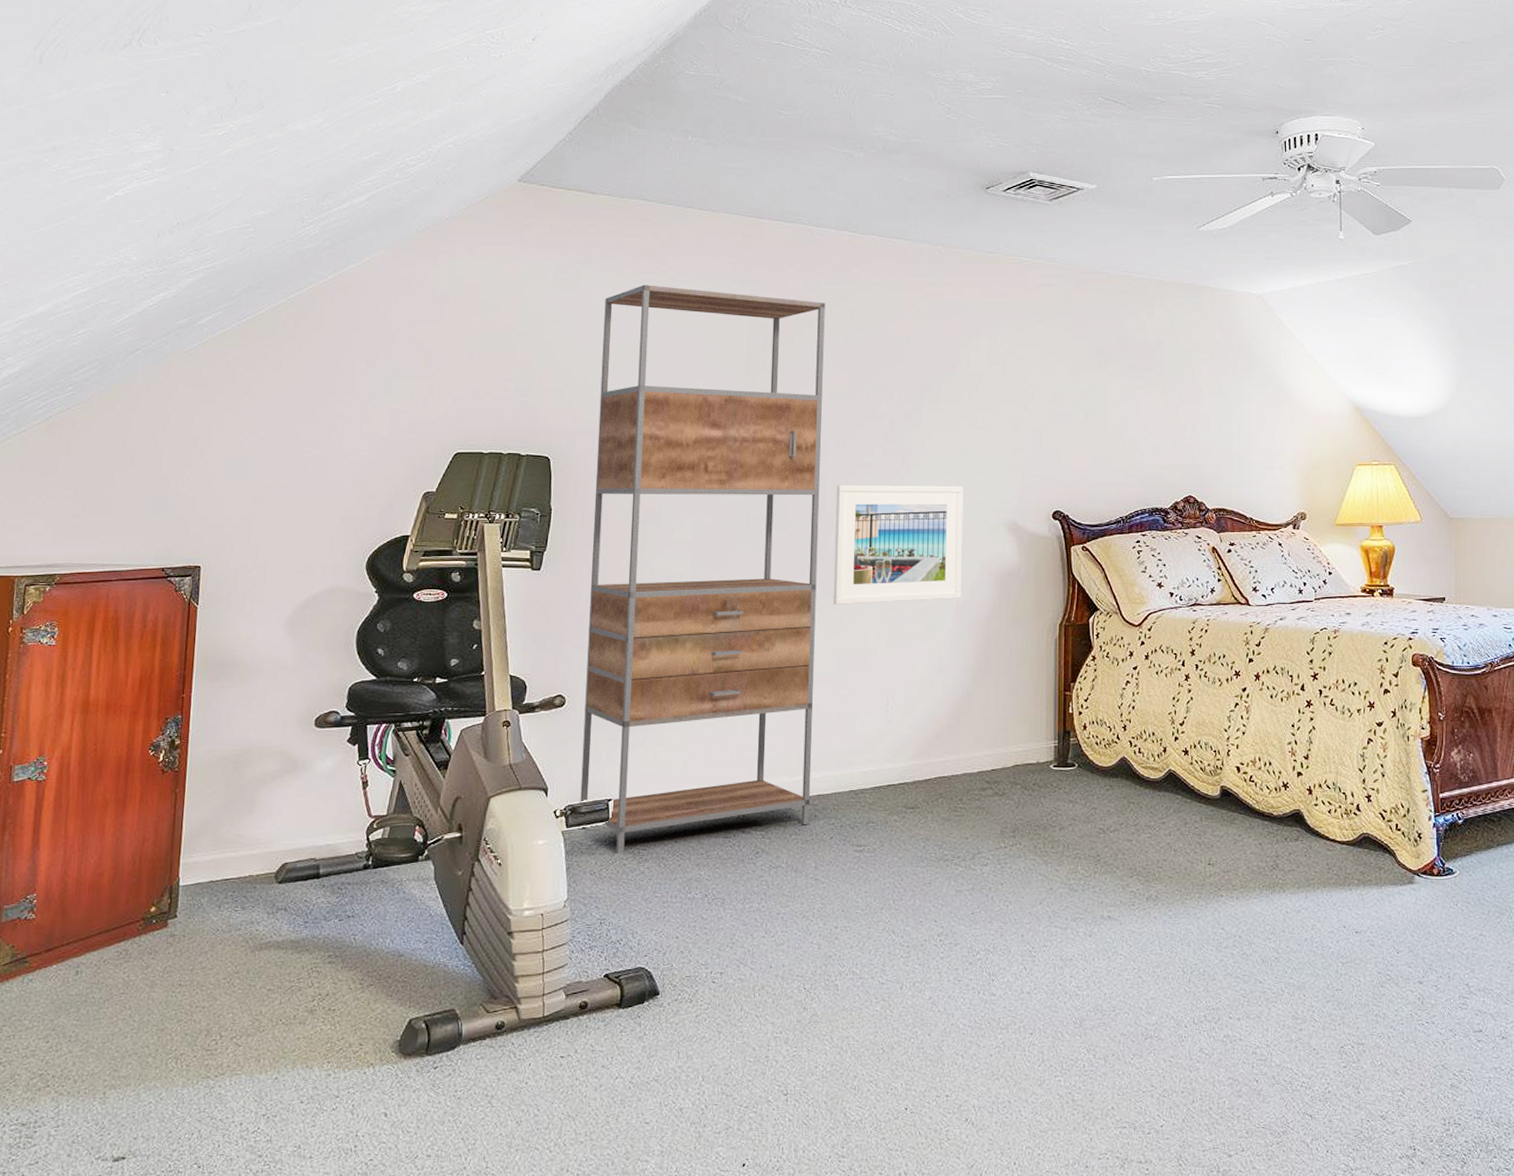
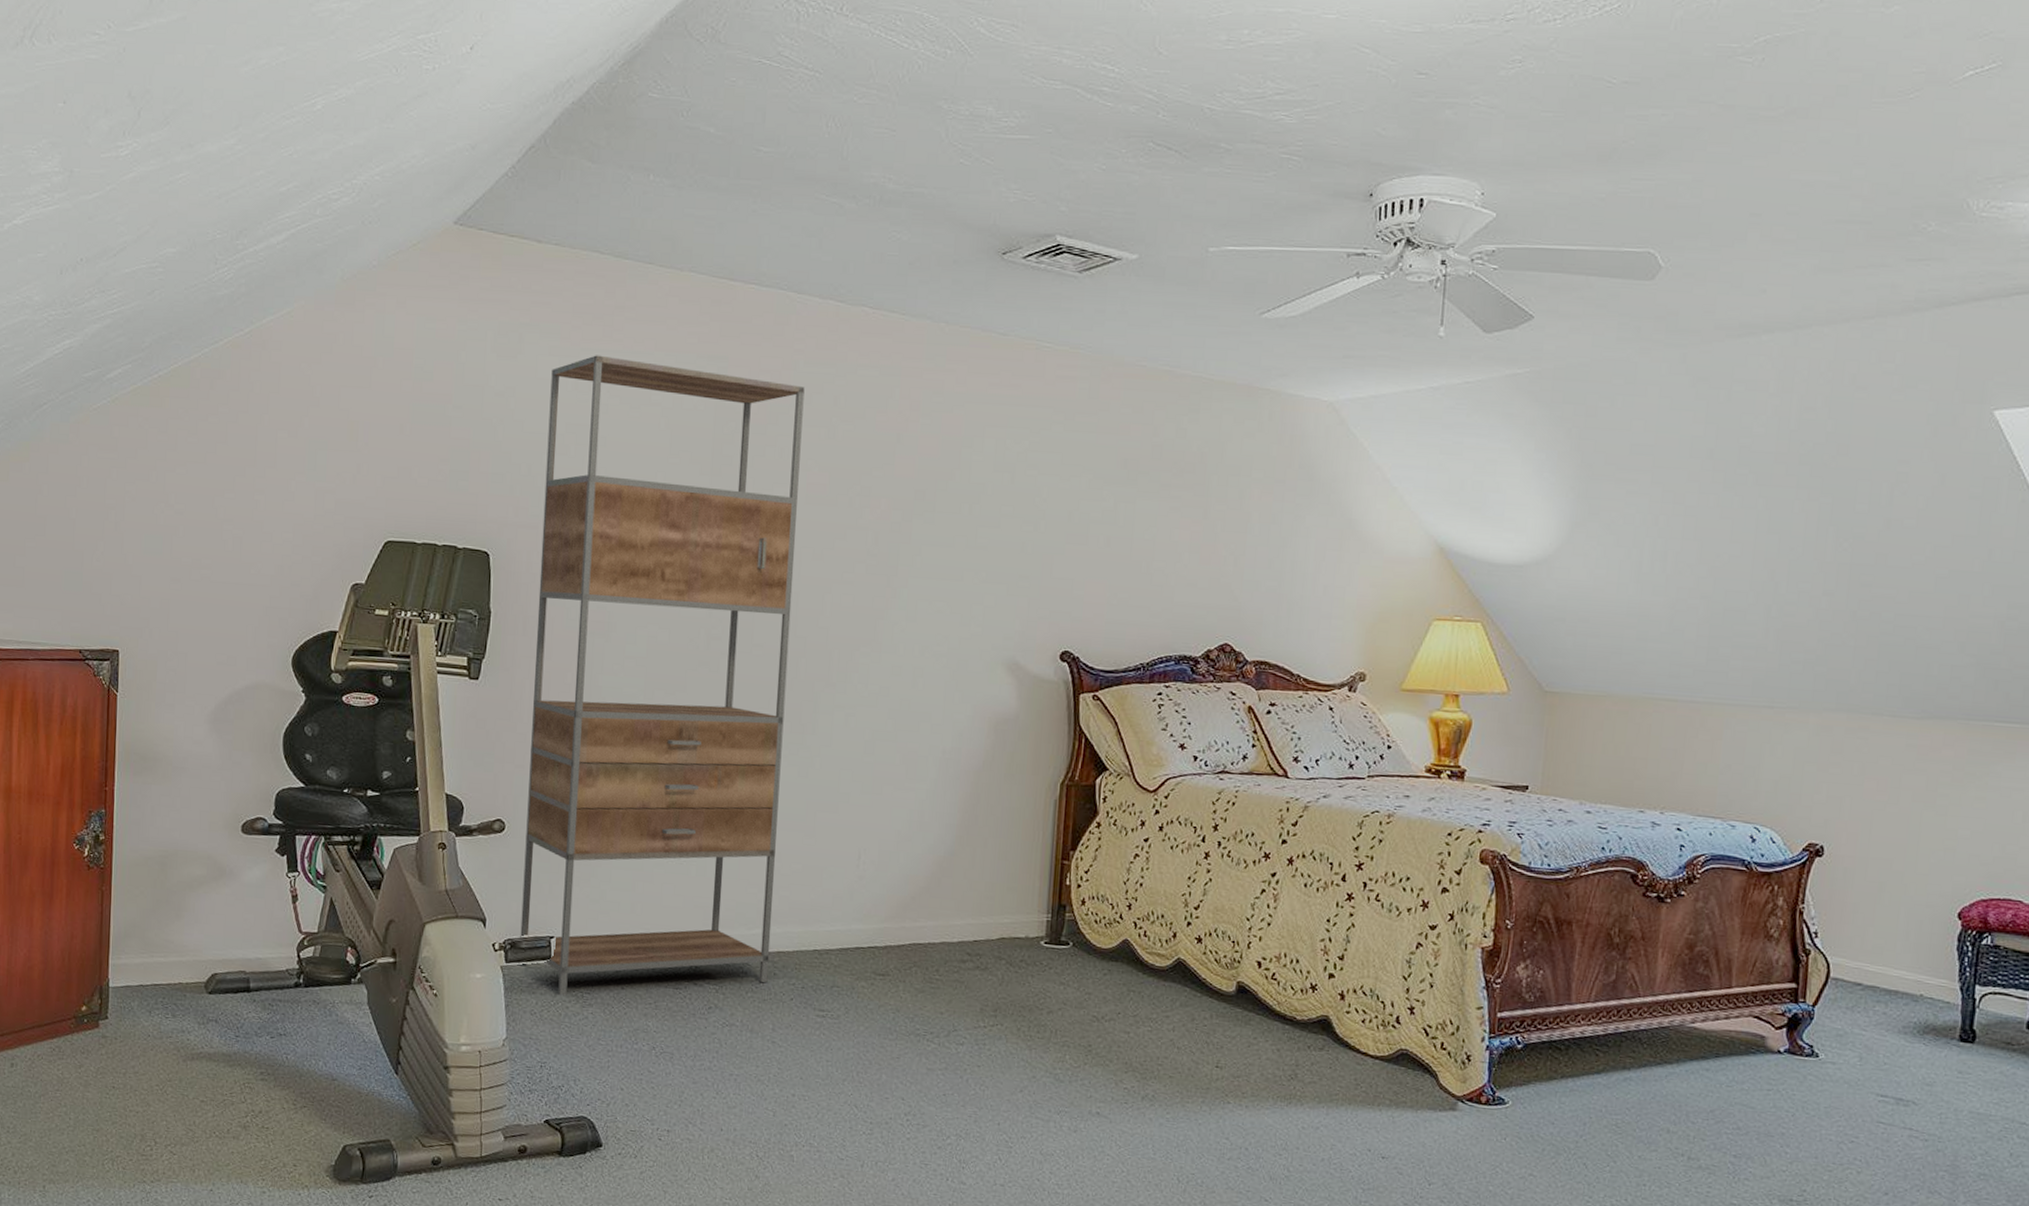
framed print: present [833,484,964,605] -> none [801,604,958,746]

